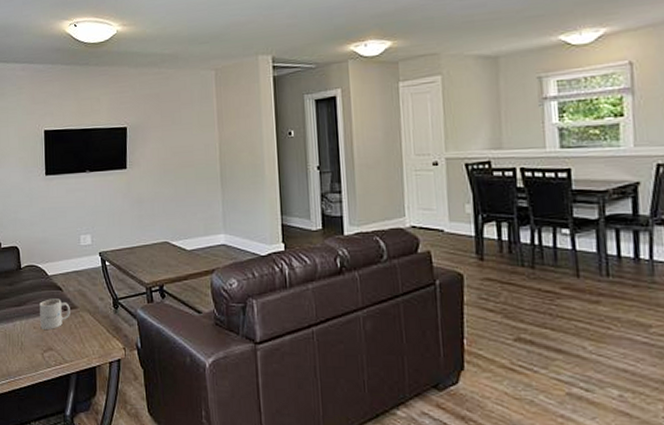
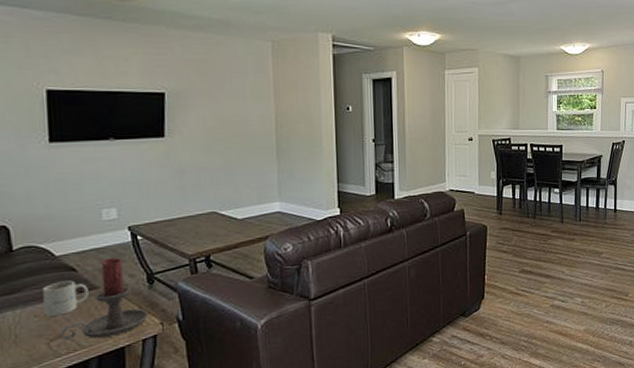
candle holder: none [50,281,114,355] -> present [60,258,149,340]

